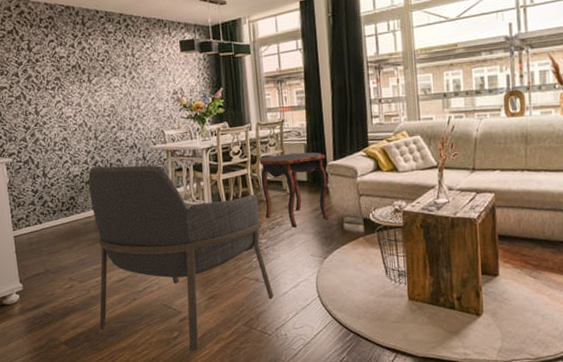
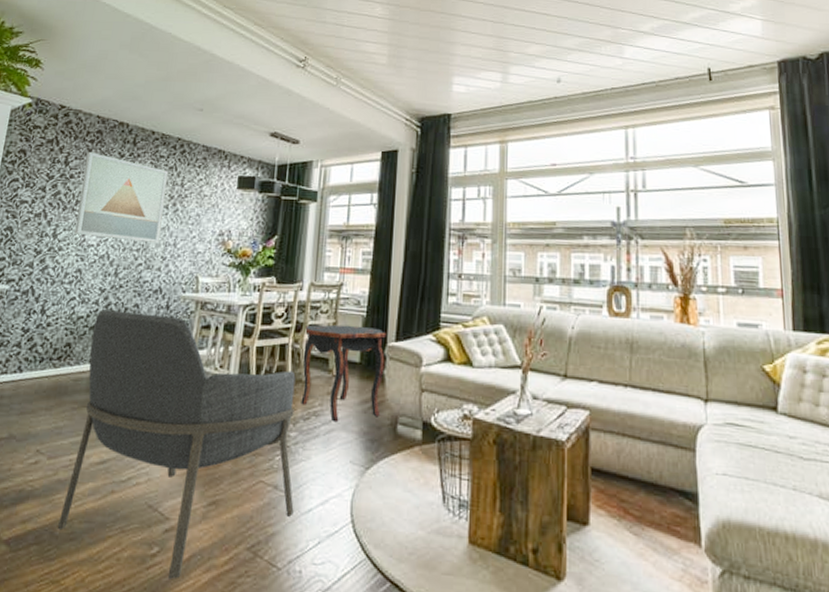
wall art: none [44,36,125,110] -> present [74,152,168,244]

